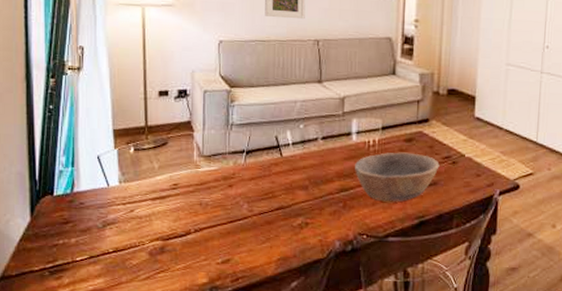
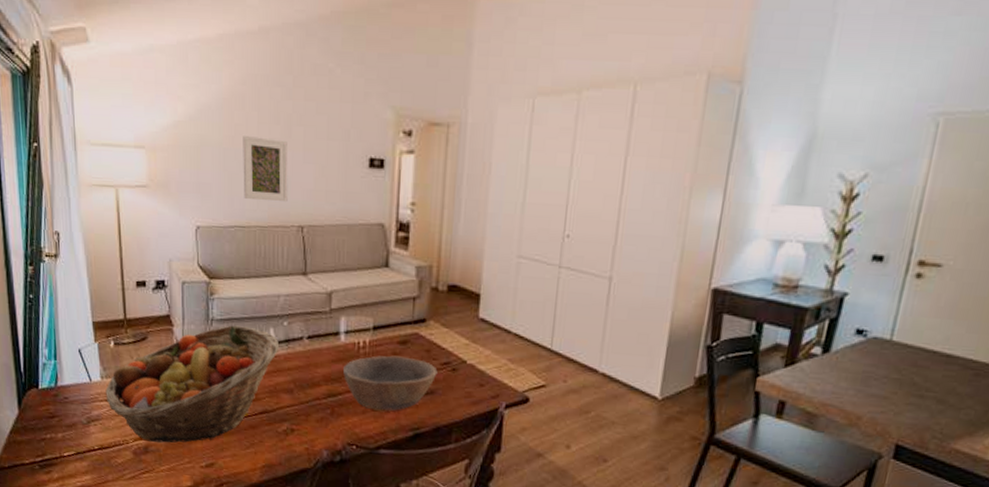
fruit basket: none [123,129,296,242] -> present [105,325,280,443]

